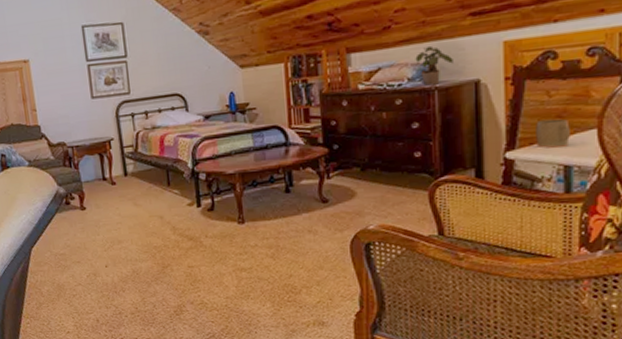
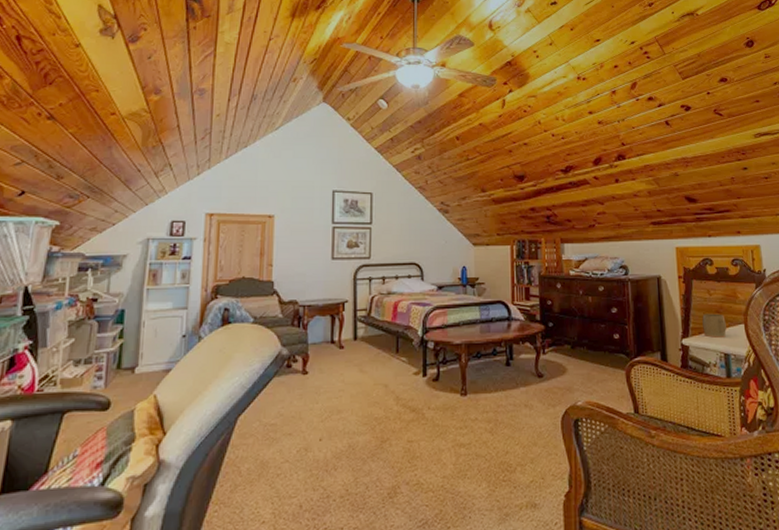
potted plant: present [415,46,453,86] -> none [613,245,641,277]

